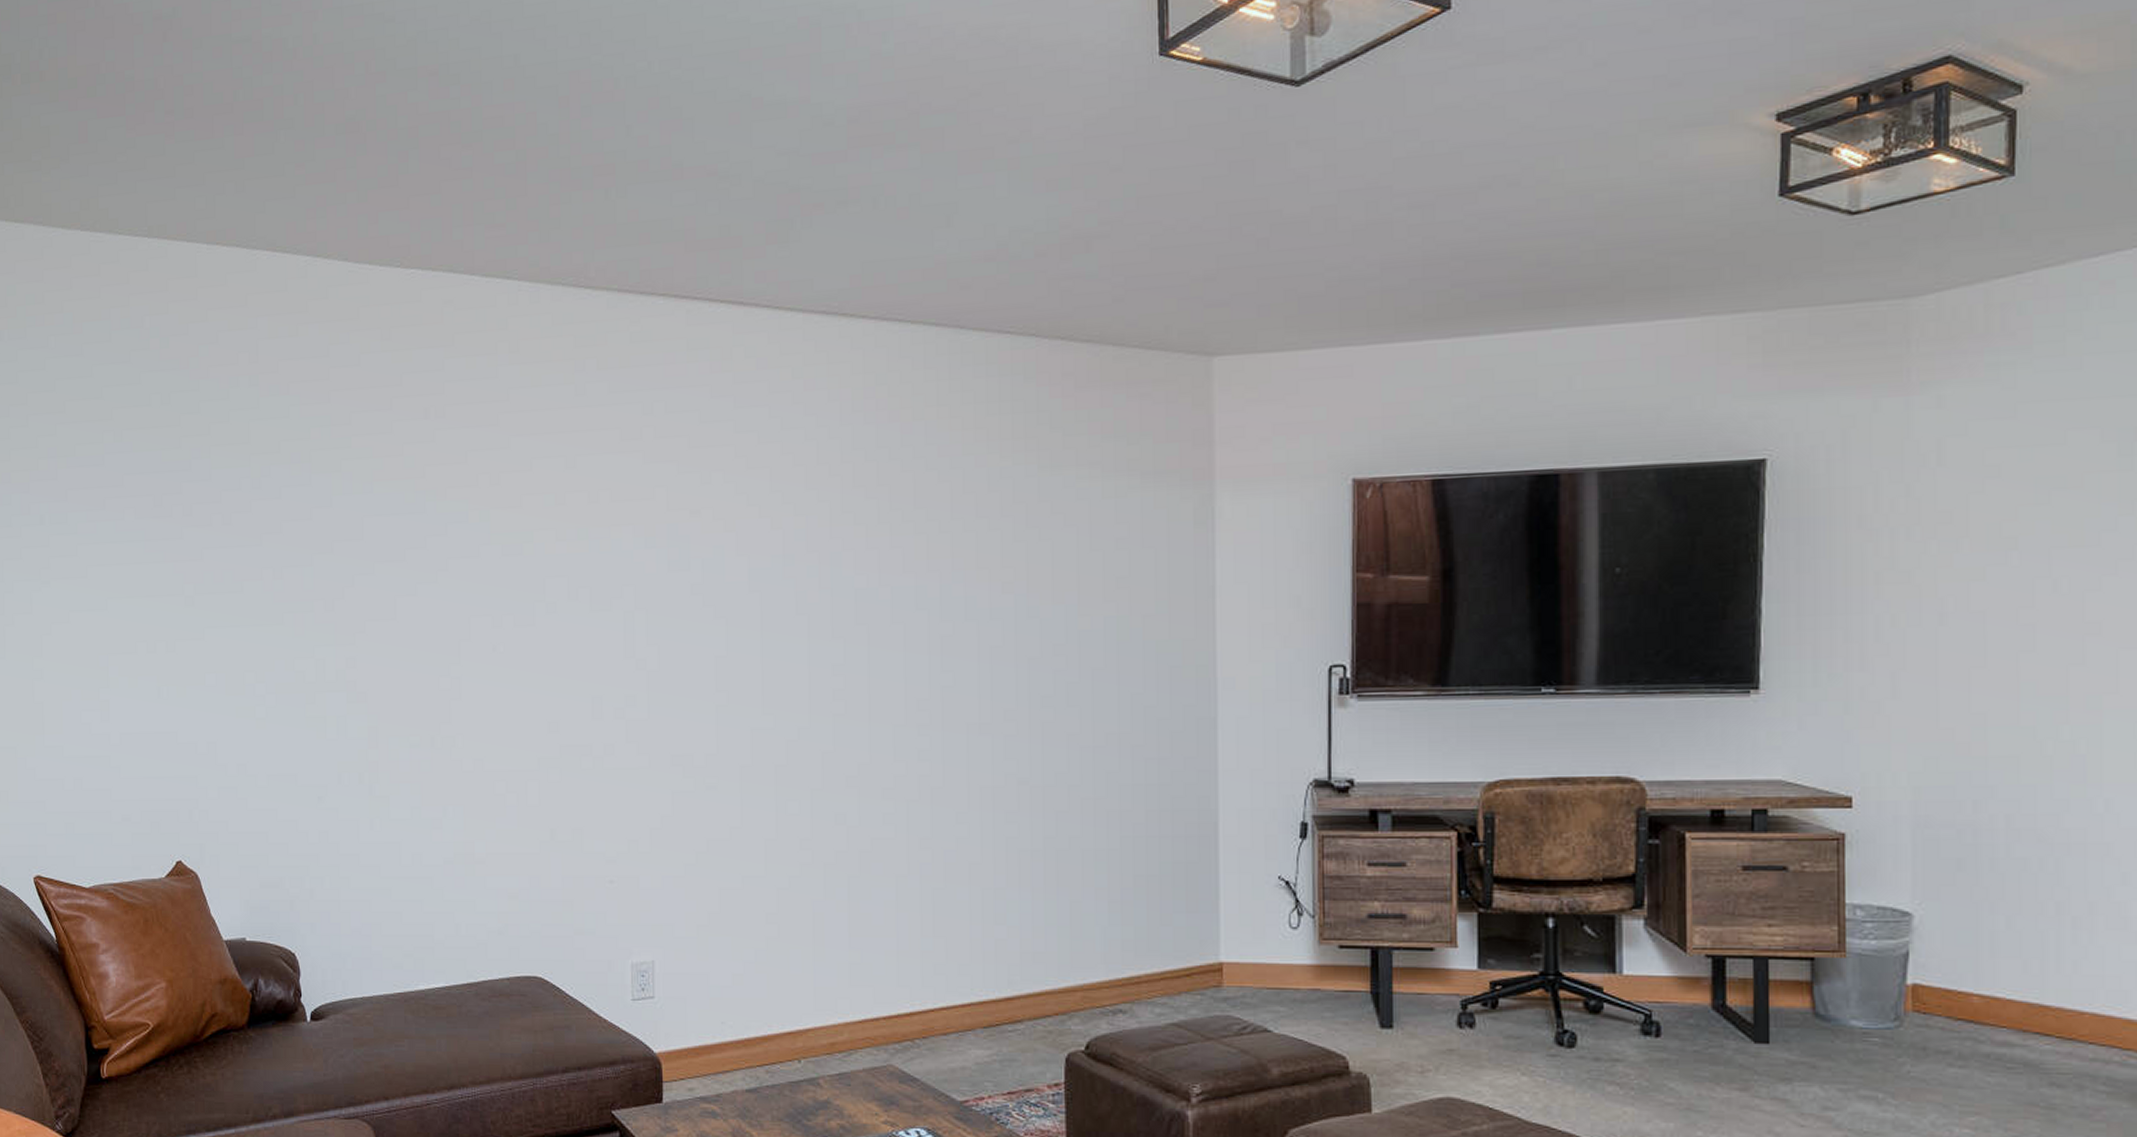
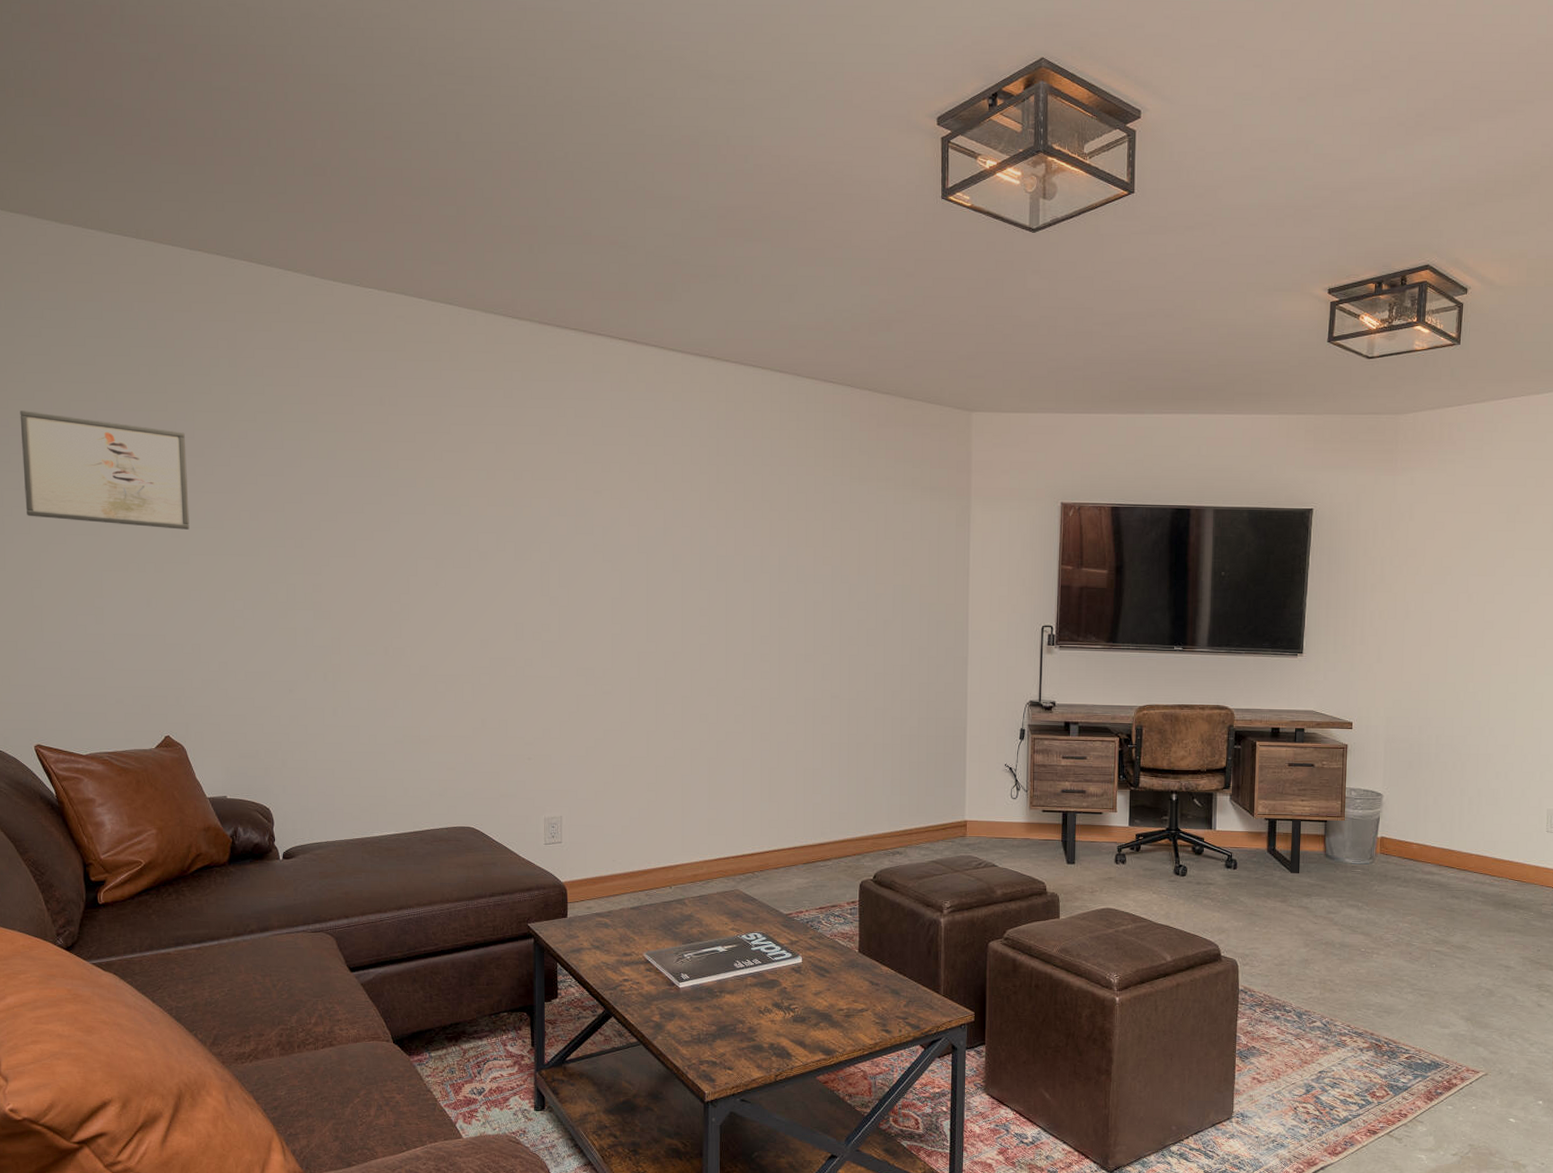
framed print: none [22,461,205,597] -> present [20,410,190,530]

